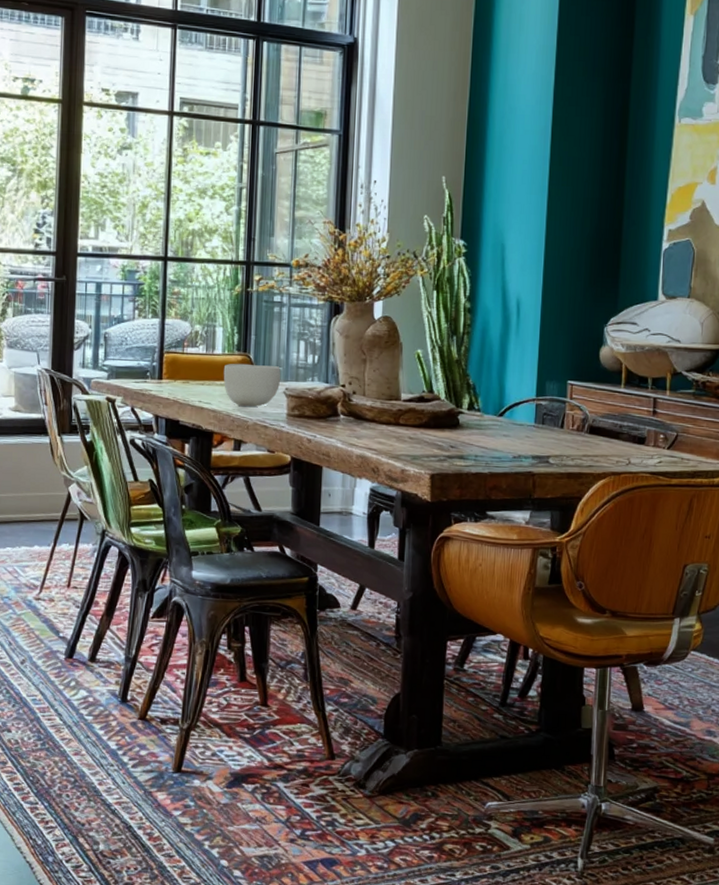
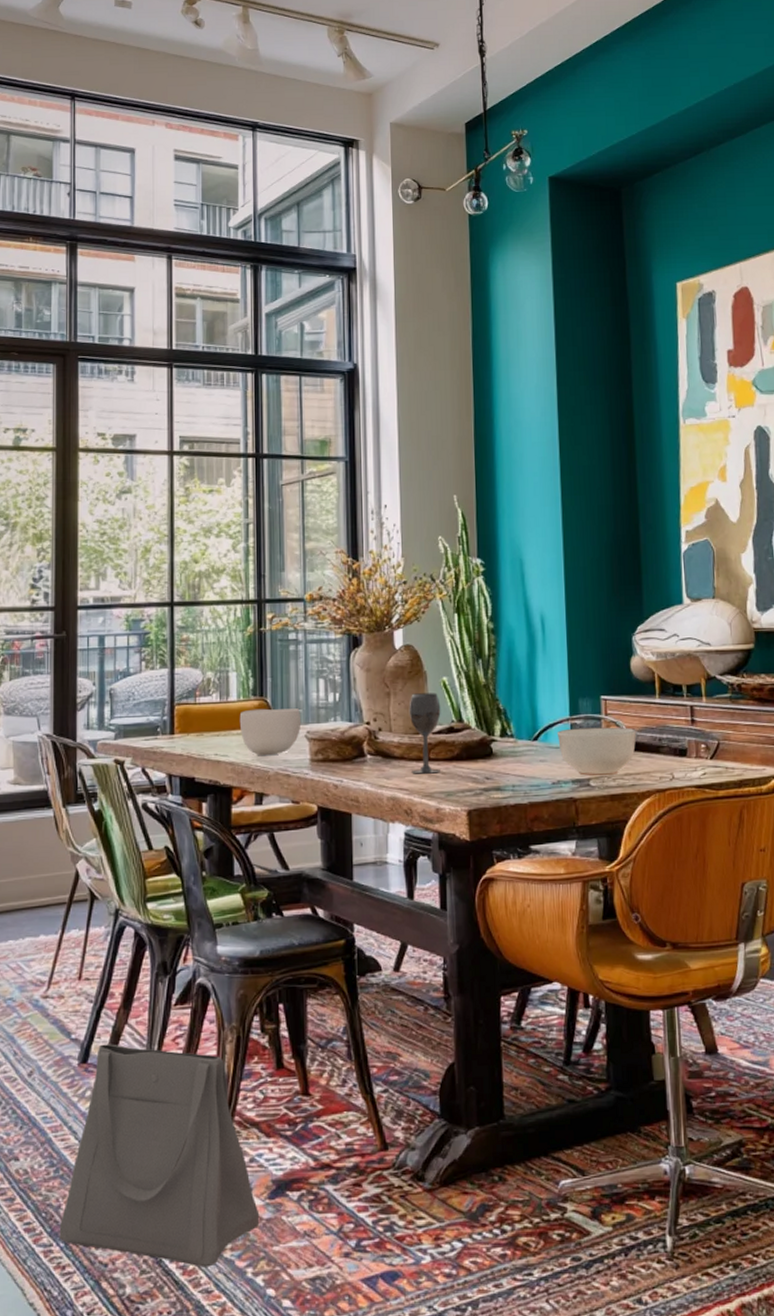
tote bag: none [44,644,218,837] -> present [59,1044,260,1267]
wine glass: none [381,362,414,438] -> present [409,693,441,774]
bowl: none [522,408,599,455] -> present [557,727,637,776]

